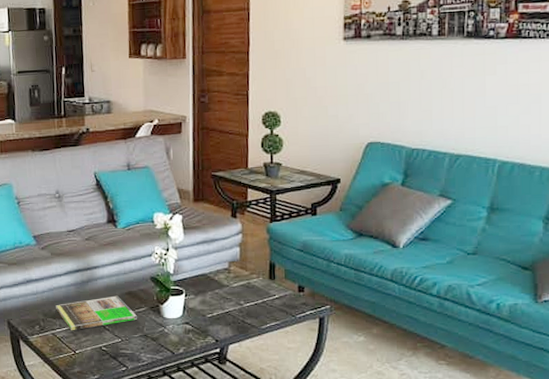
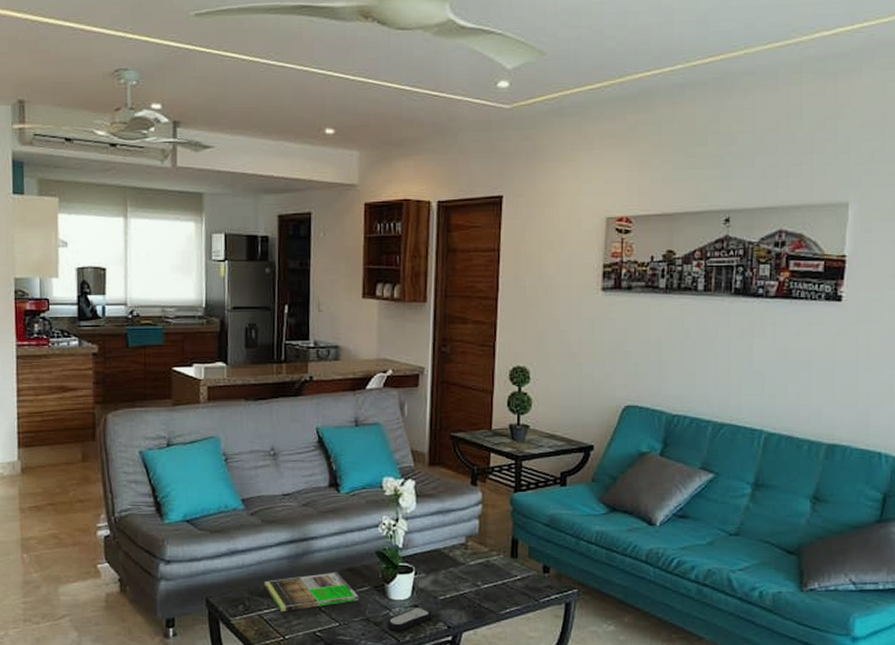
remote control: none [162,325,201,345] -> present [387,608,432,631]

